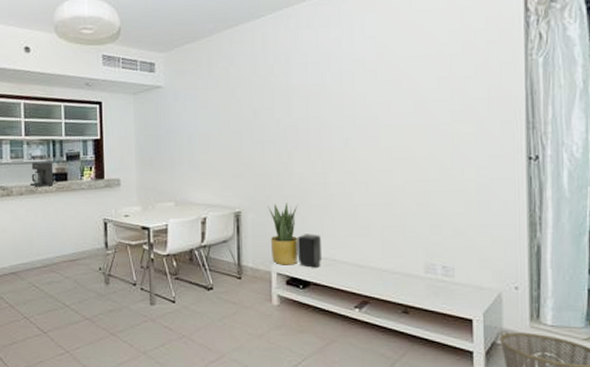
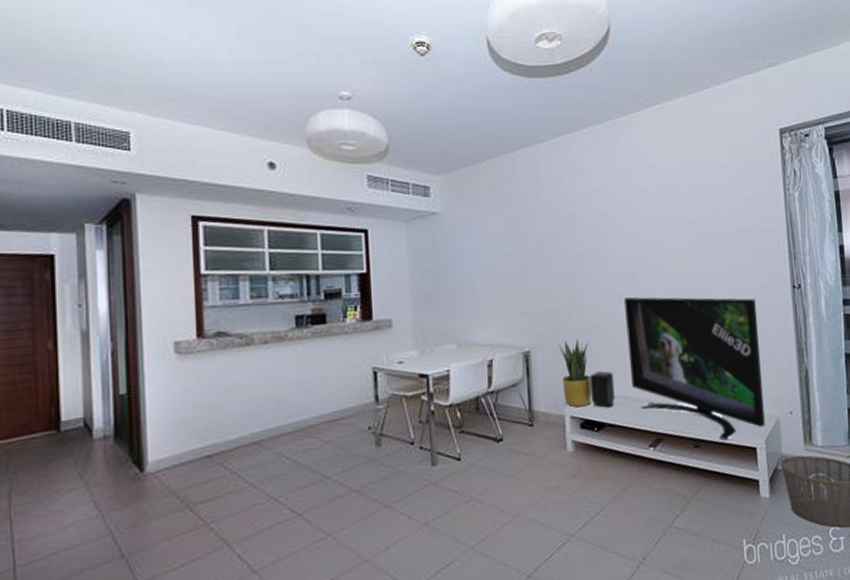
coffee maker: present [29,161,54,188] -> none [276,300,309,334]
television: none [336,165,484,309] -> present [624,297,765,440]

